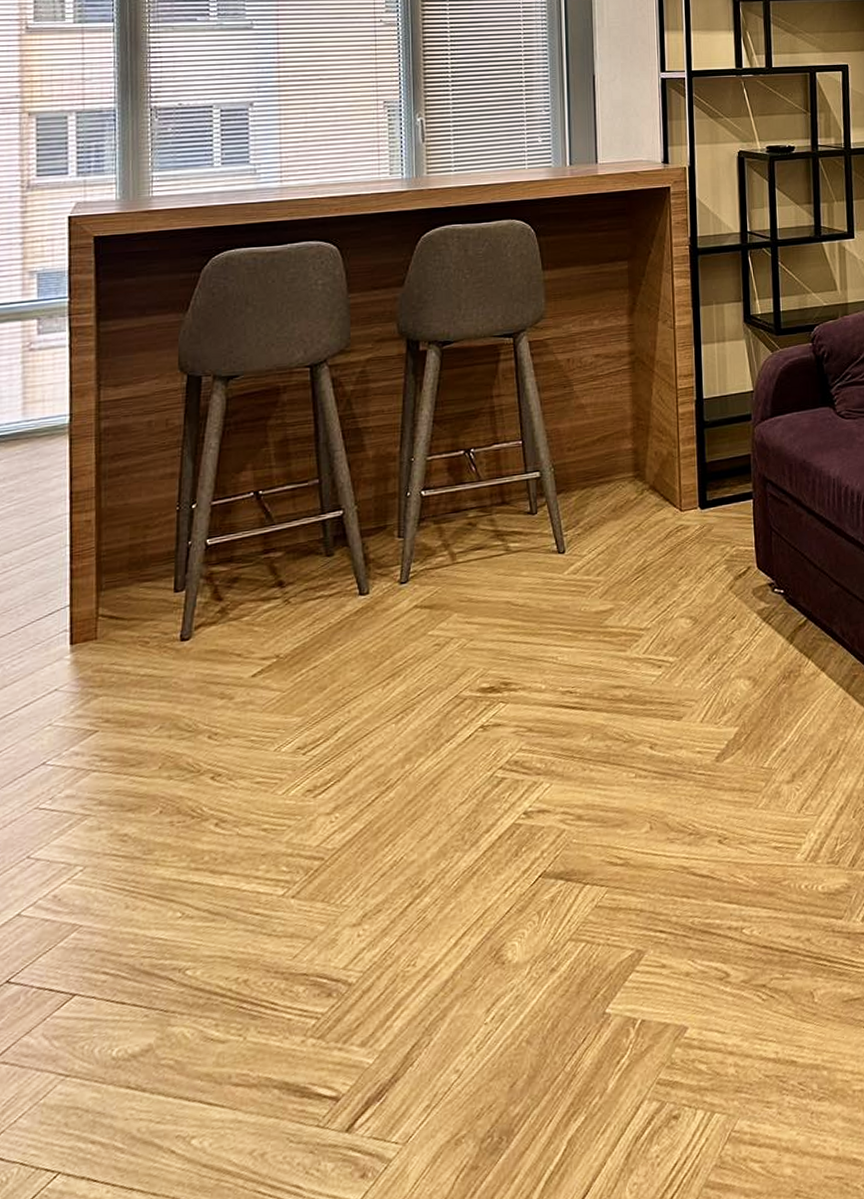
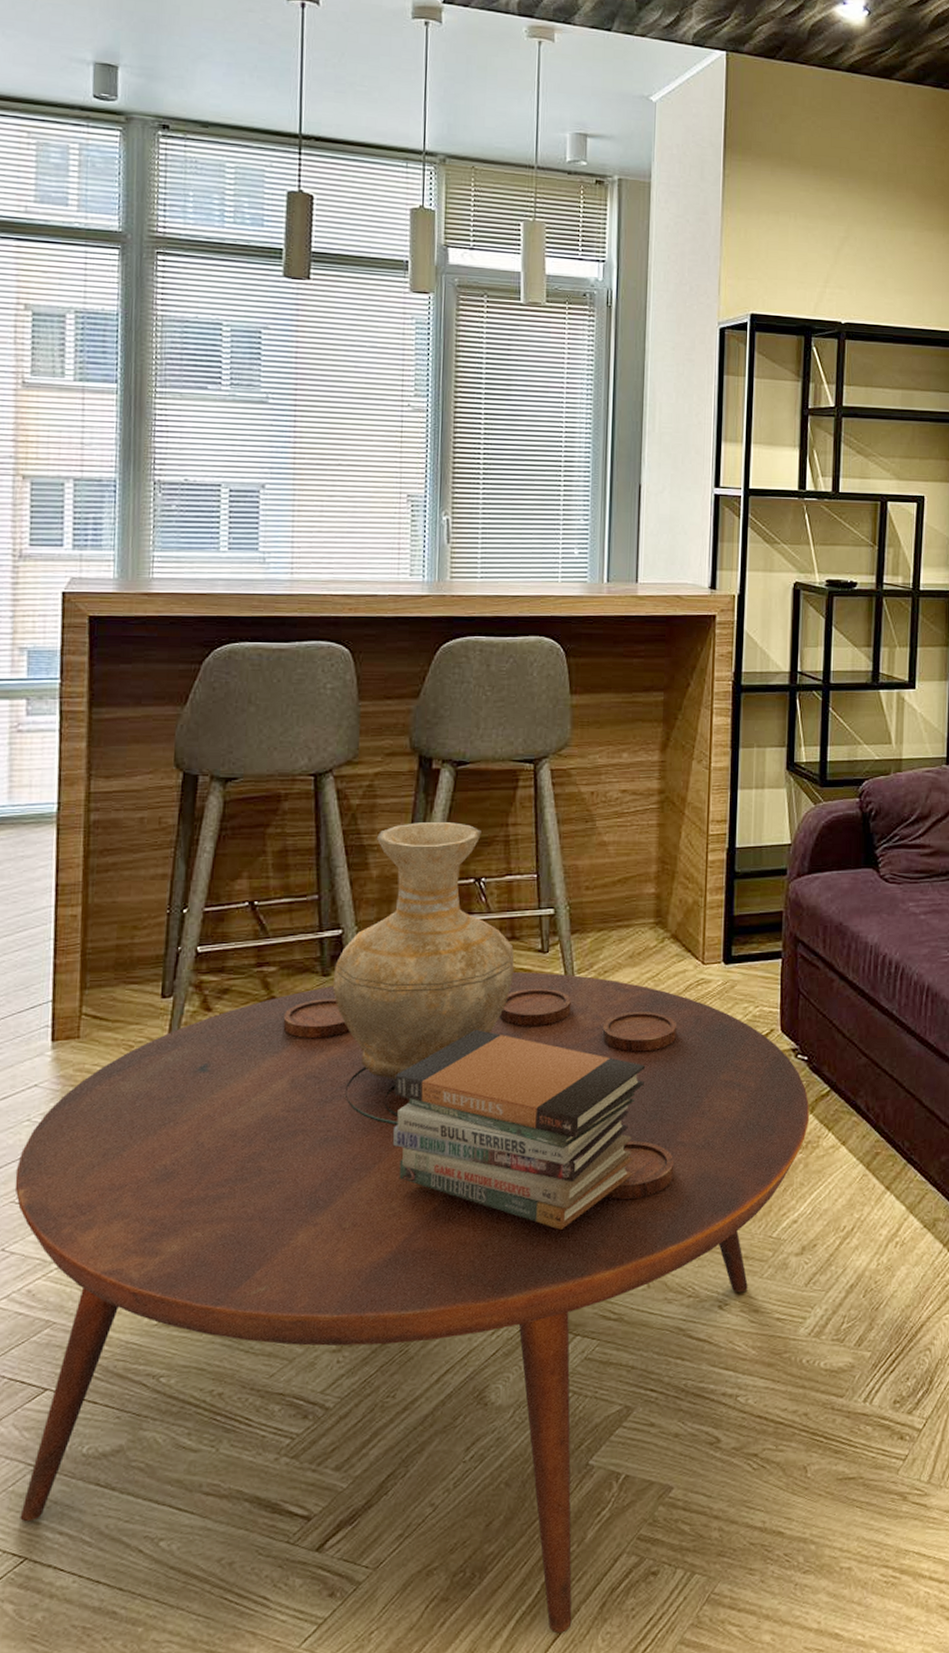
coffee table: none [38,532,789,1191] -> present [14,972,809,1634]
vase: none [336,399,506,650] -> present [332,822,514,1079]
book stack: none [399,593,634,781] -> present [393,1029,645,1230]

